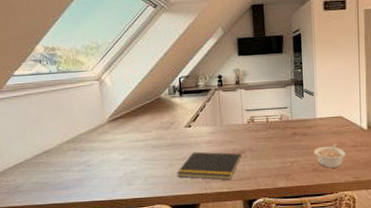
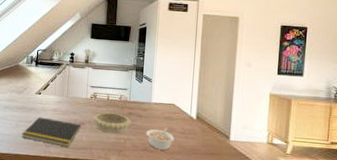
decorative bowl: none [253,135,296,158] -> present [93,112,131,134]

